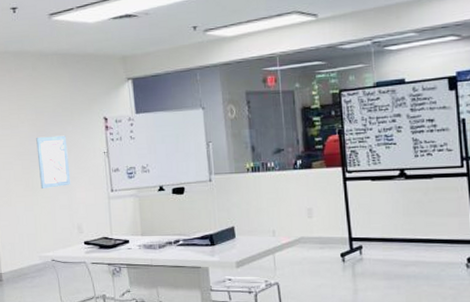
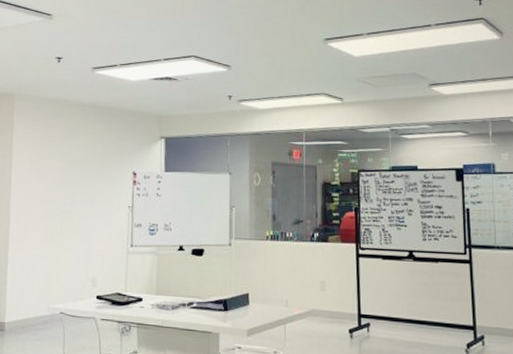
wall art: present [36,135,71,188] -> none [60,184,93,238]

